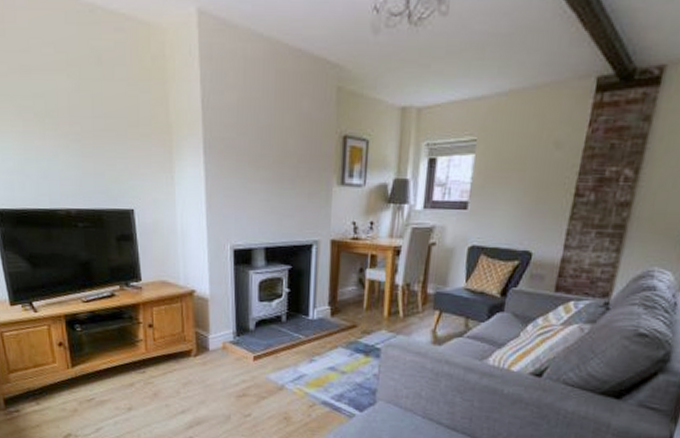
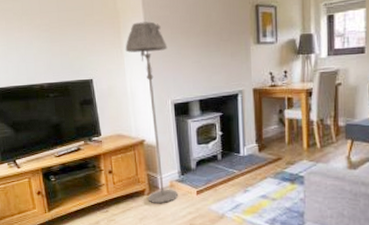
floor lamp: none [177,142,232,368] -> present [125,21,179,203]

